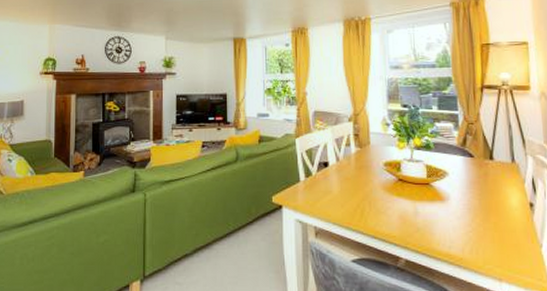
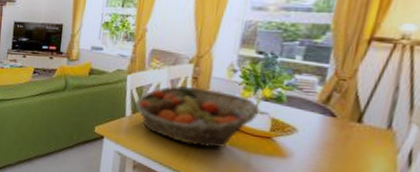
fruit basket: none [307,144,415,202] -> present [135,86,260,148]

